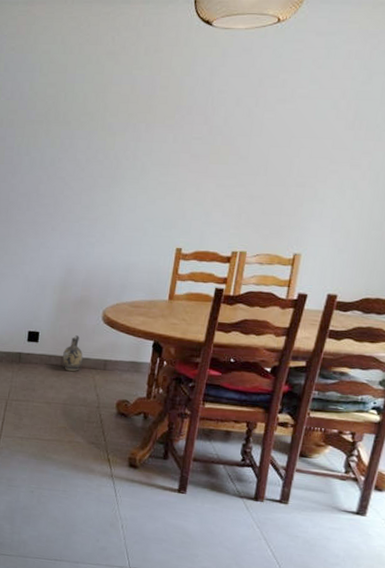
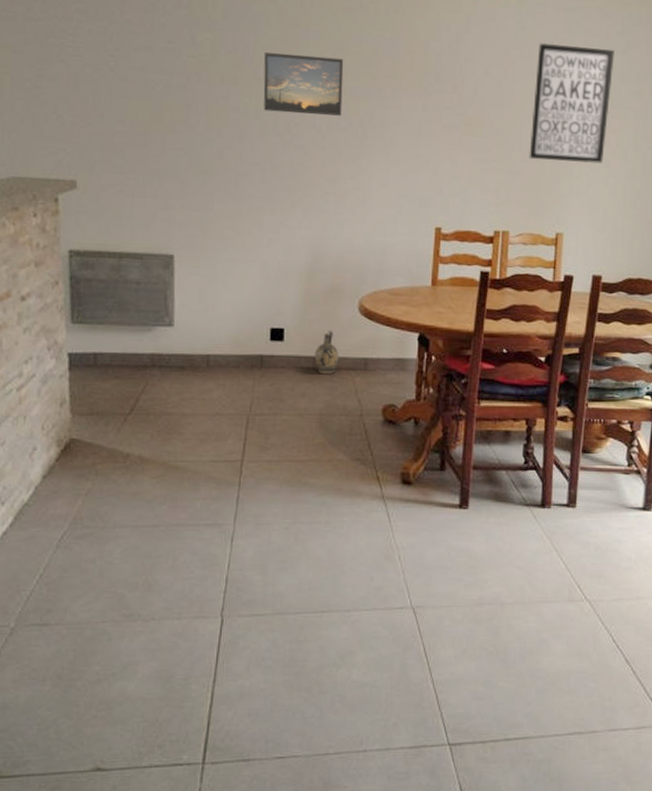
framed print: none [33,97,105,150] -> present [263,52,344,116]
wall art: none [273,69,376,187] -> present [529,42,615,164]

